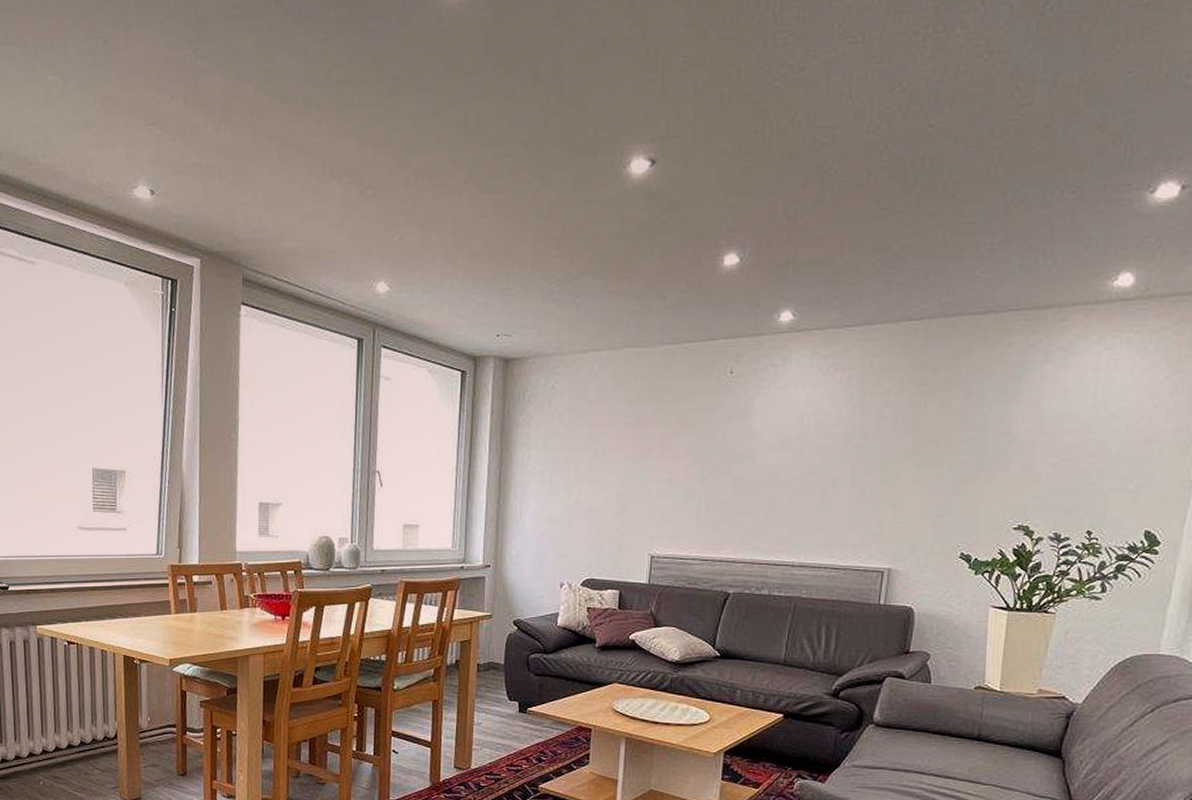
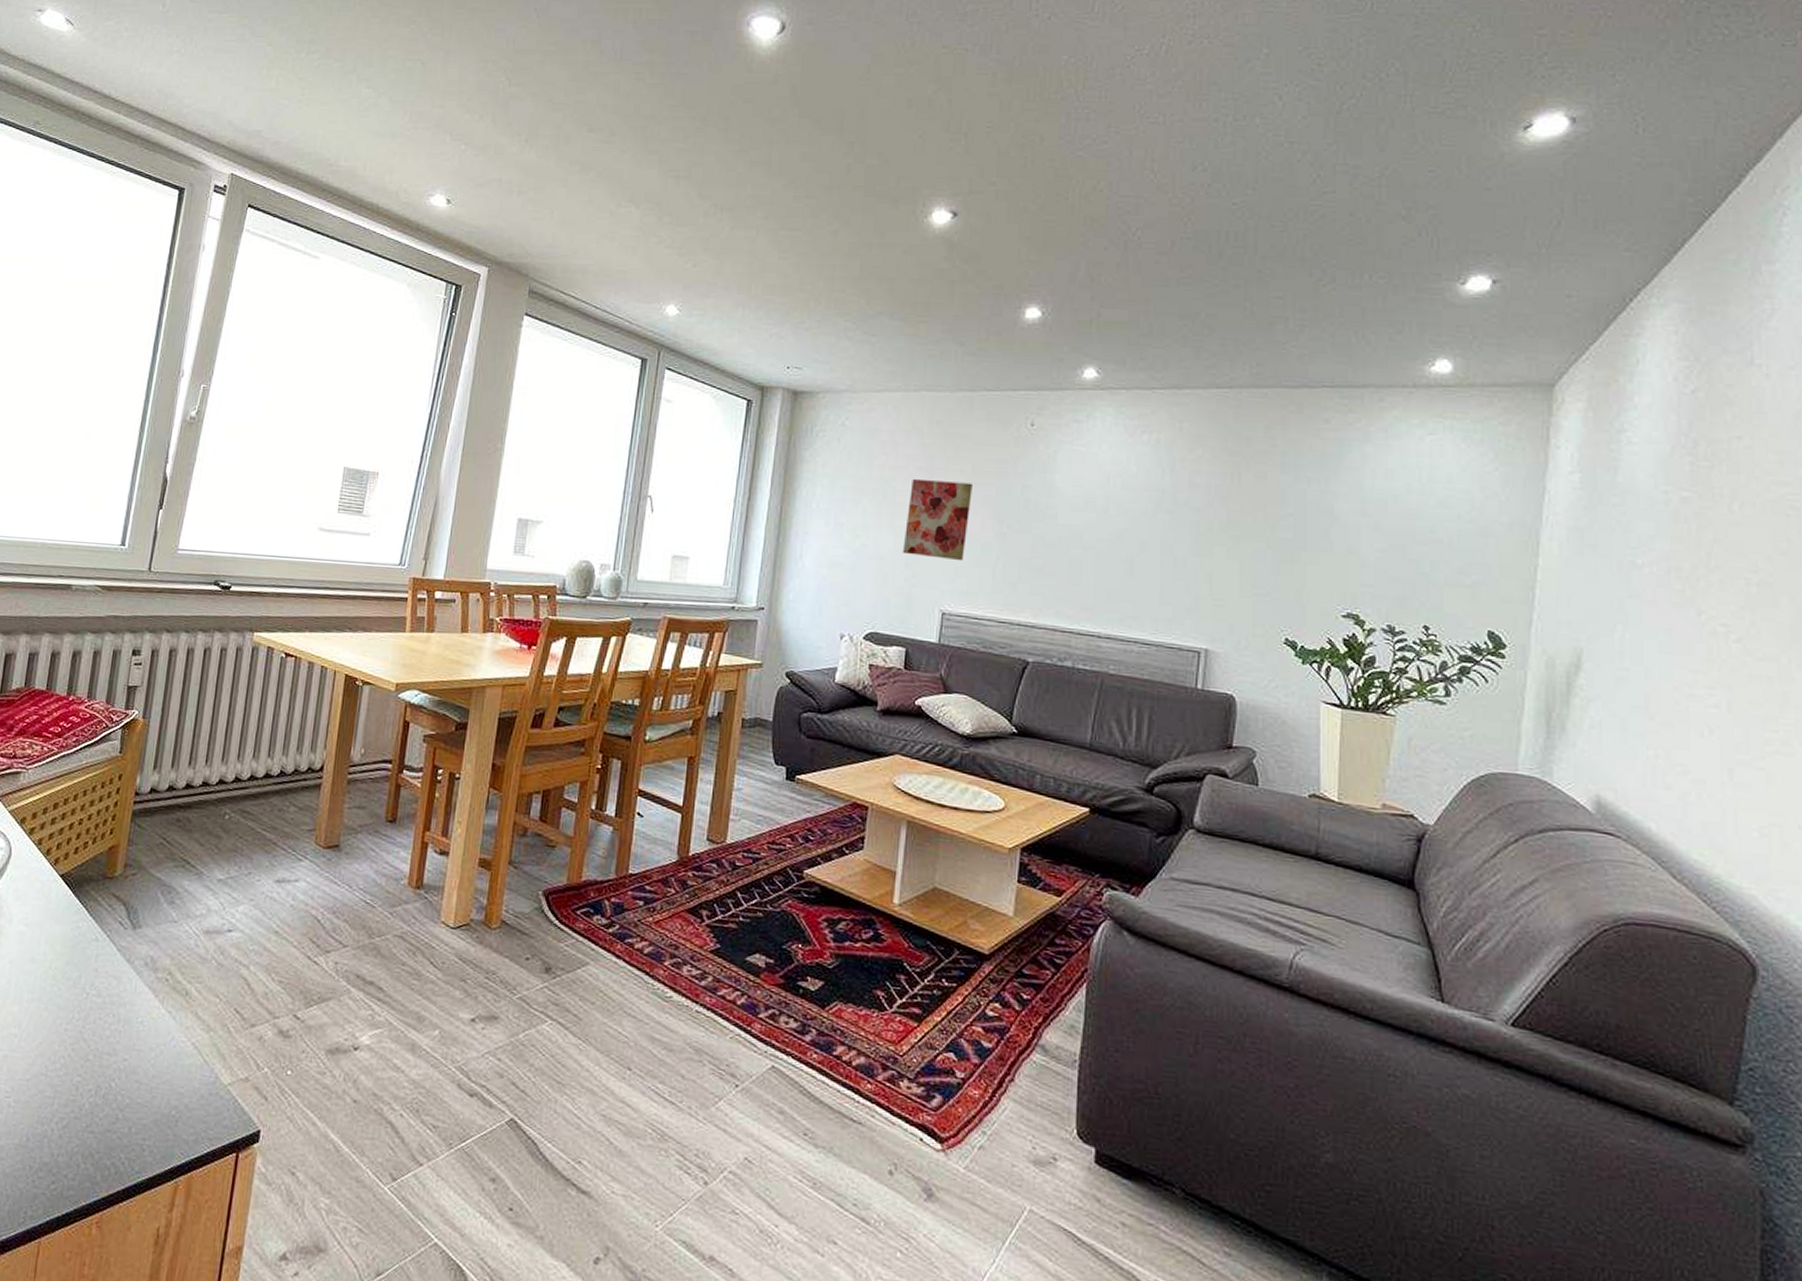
wall art: none [613,433,676,508] -> present [902,479,972,562]

